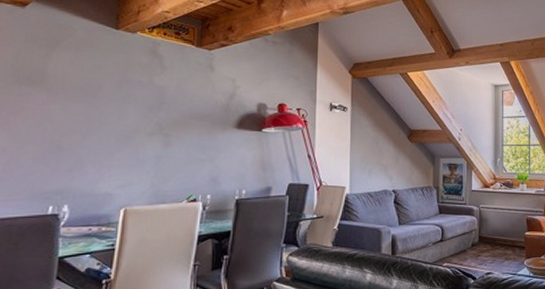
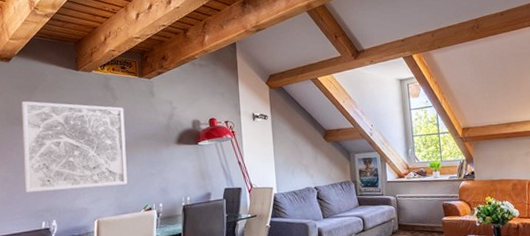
wall art: none [28,57,174,169] -> present [22,101,127,193]

